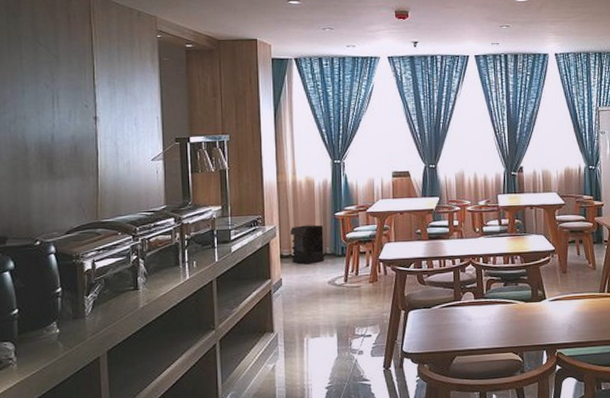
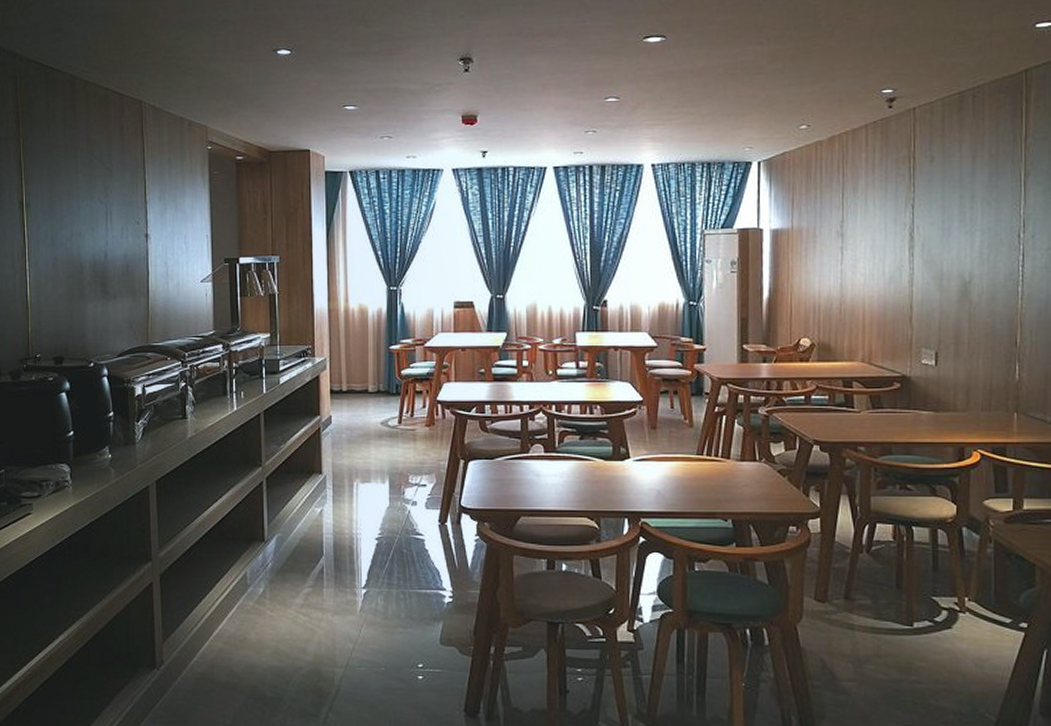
storage bin: present [291,224,324,265] -> none [342,358,377,402]

